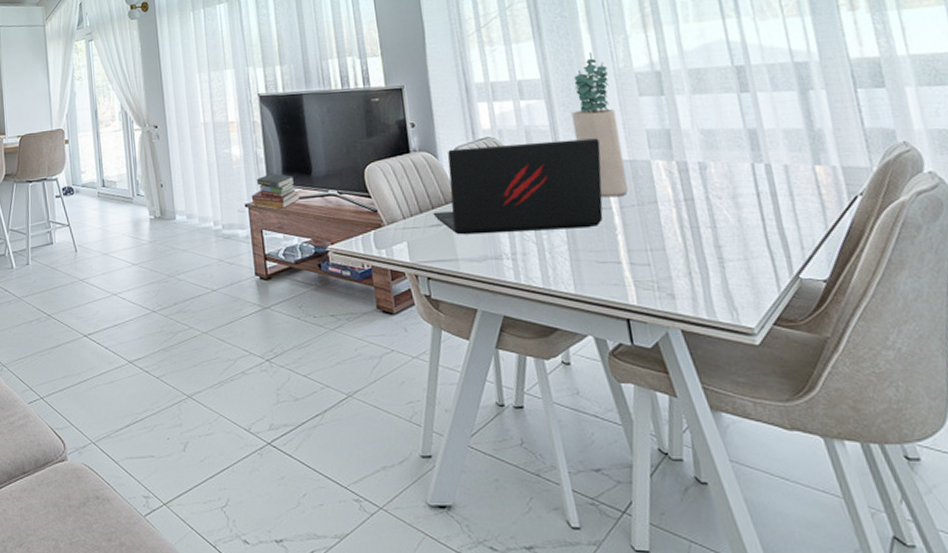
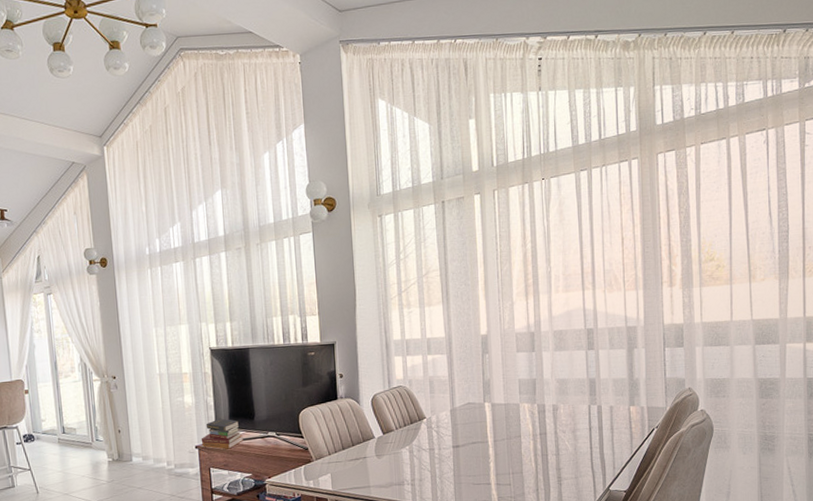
laptop: present [433,138,604,235] -> none [353,386,485,467]
vase: present [571,53,628,198] -> none [465,316,501,434]

